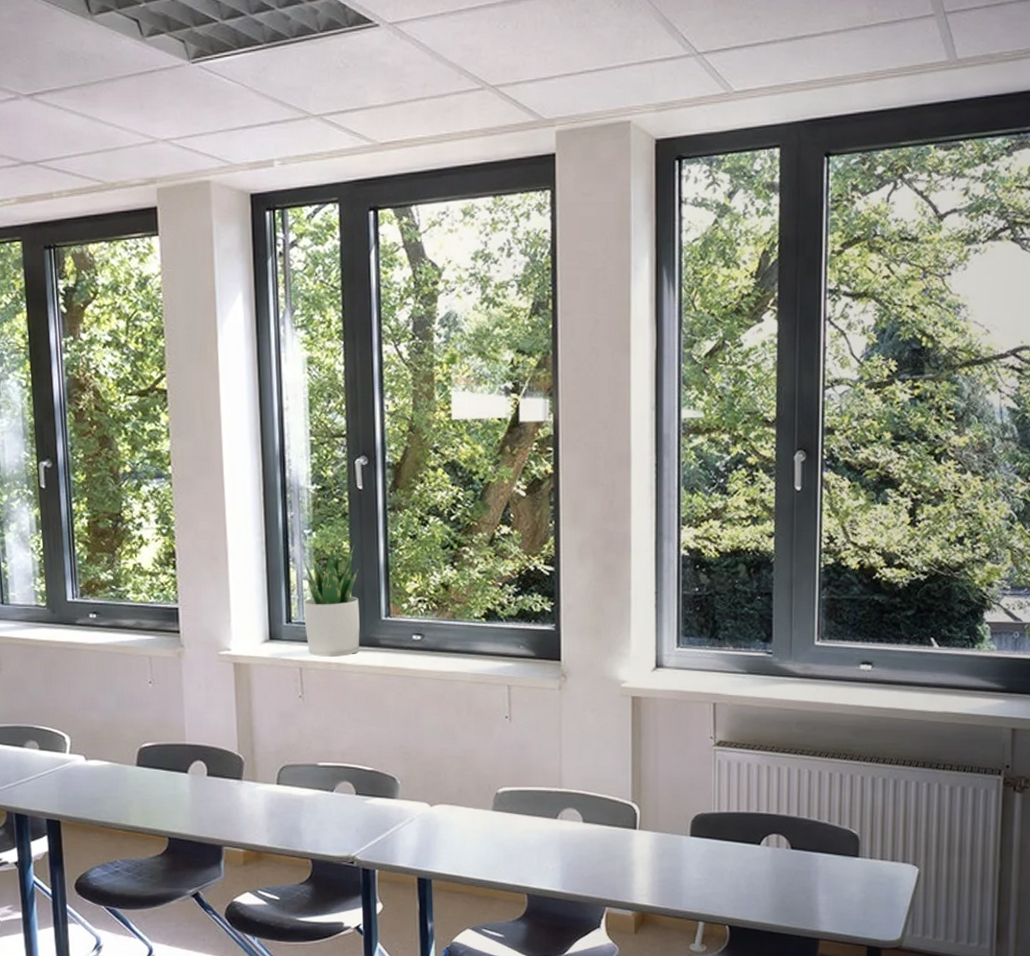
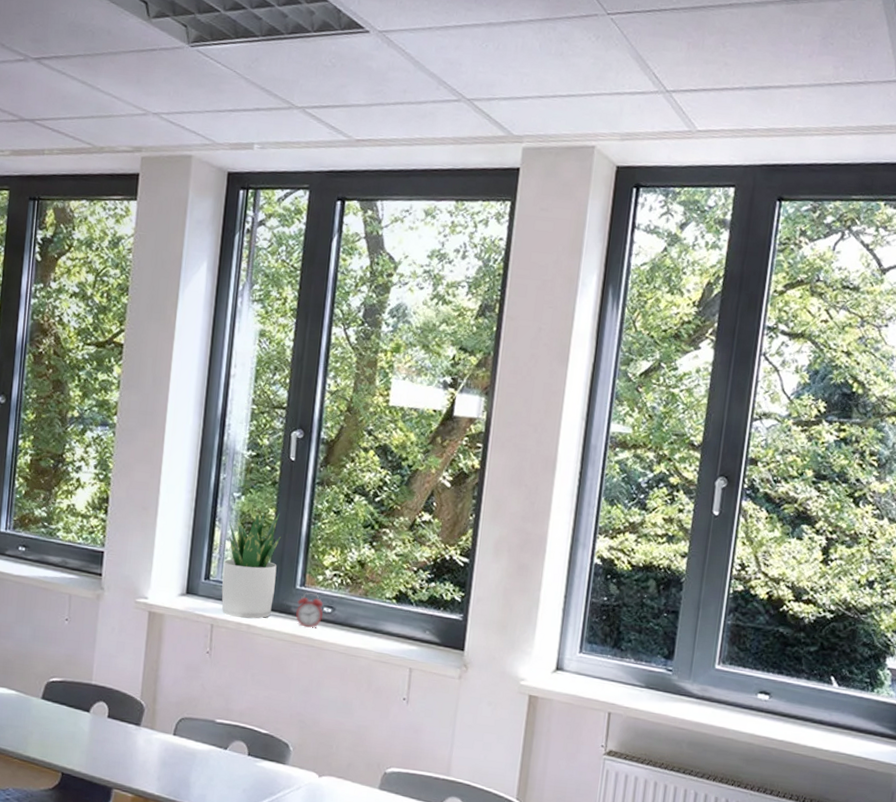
alarm clock: none [385,622,412,659] -> present [296,592,324,629]

